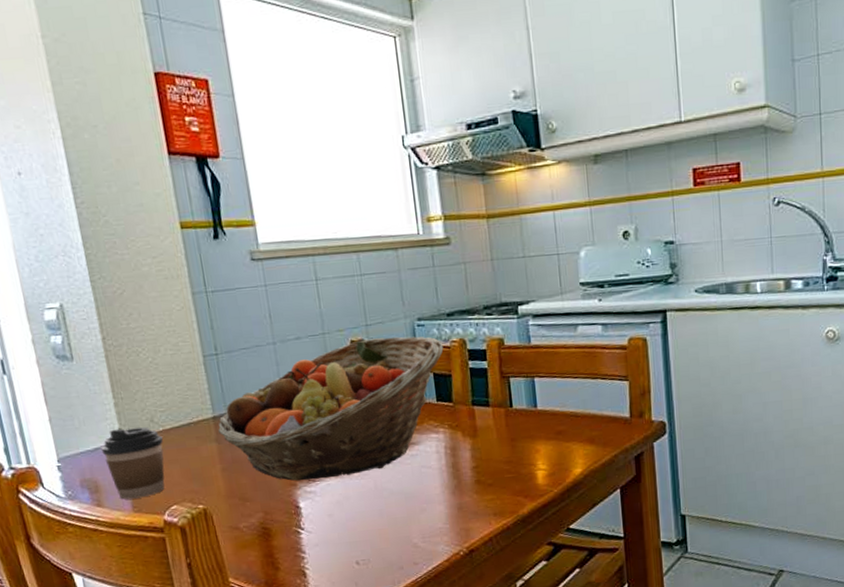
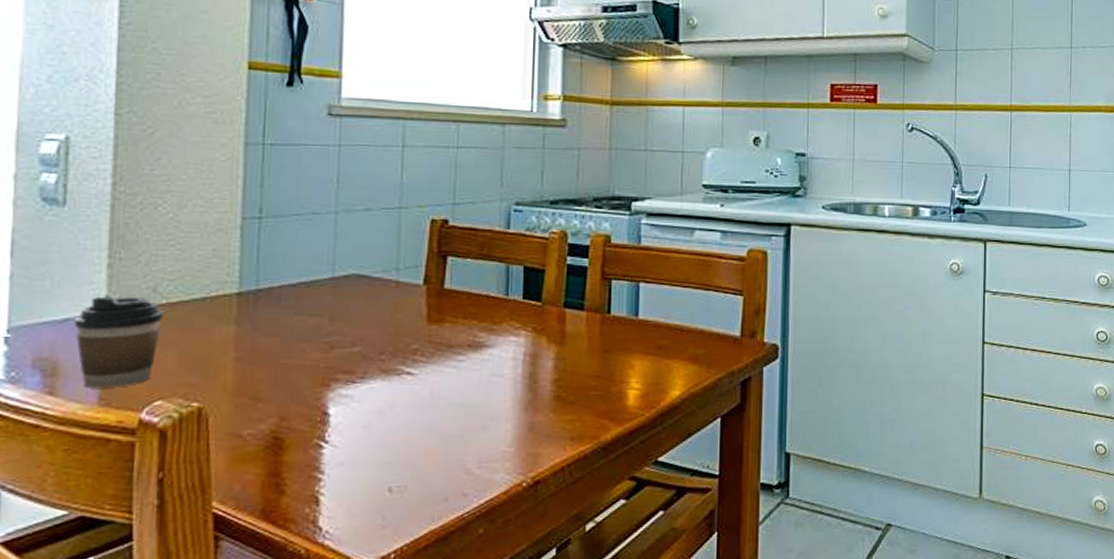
fruit basket: present [218,336,444,481] -> none [241,220,541,381]

